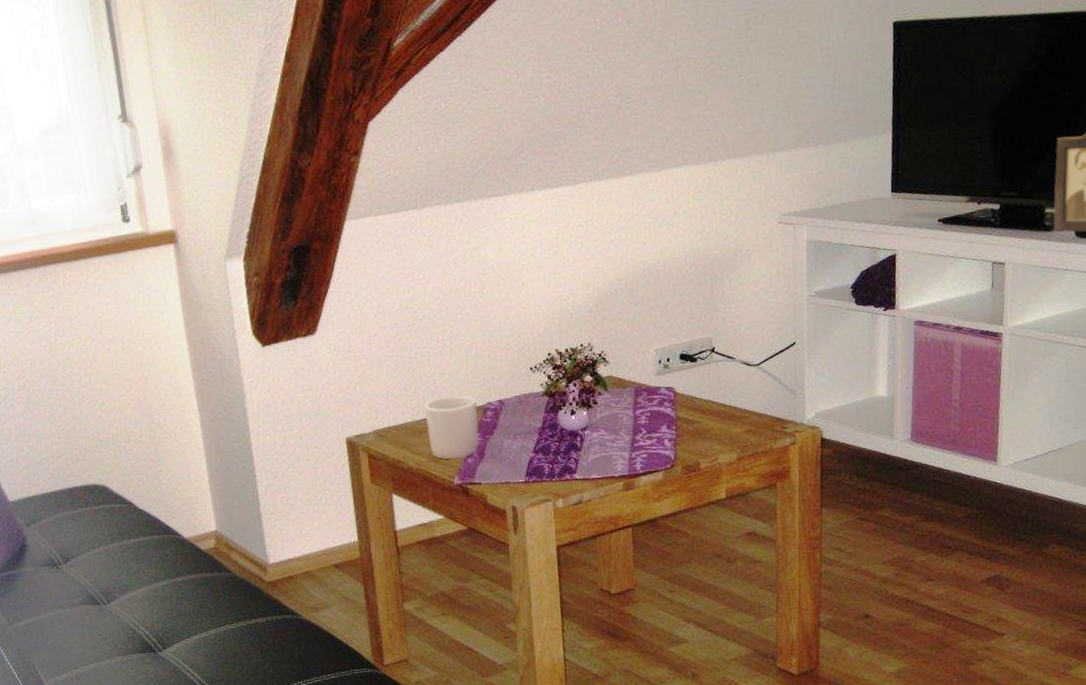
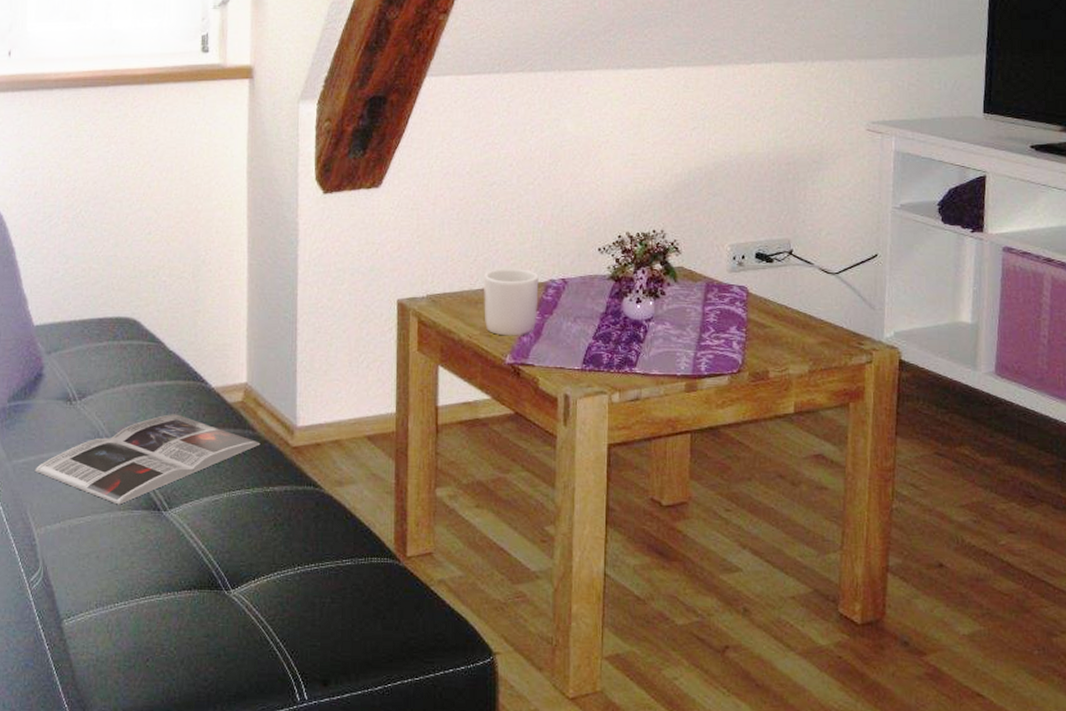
magazine: none [35,566,238,651] -> present [34,414,261,505]

